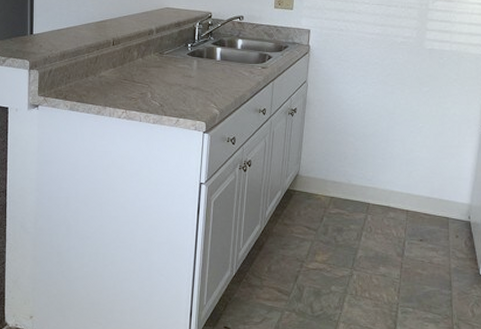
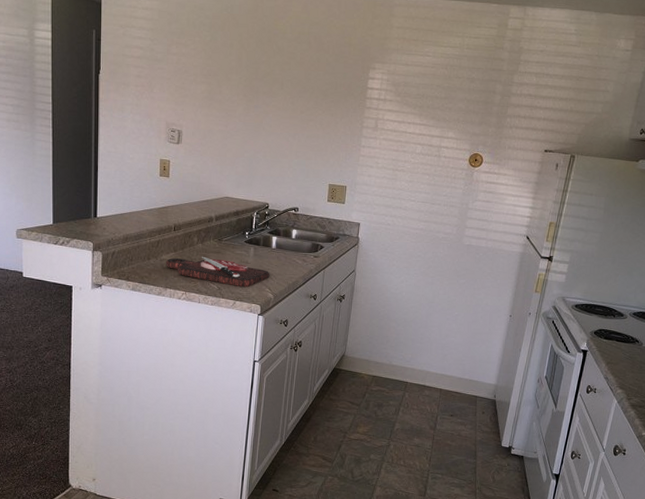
cutting board: none [105,71,215,102] -> present [166,256,270,287]

